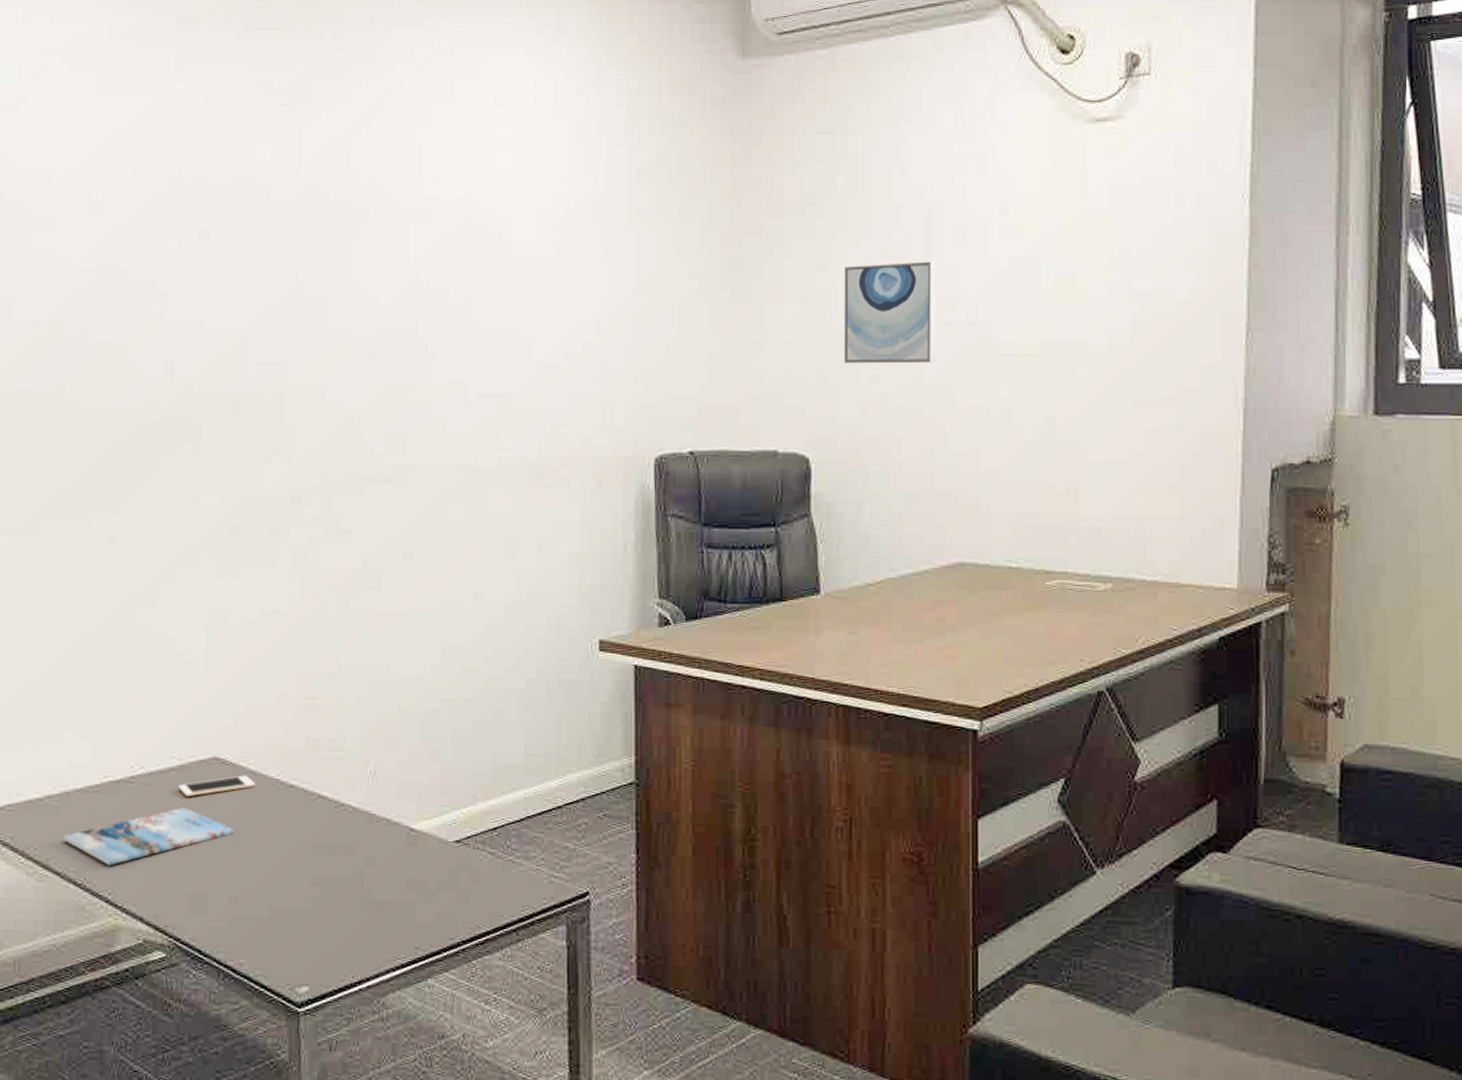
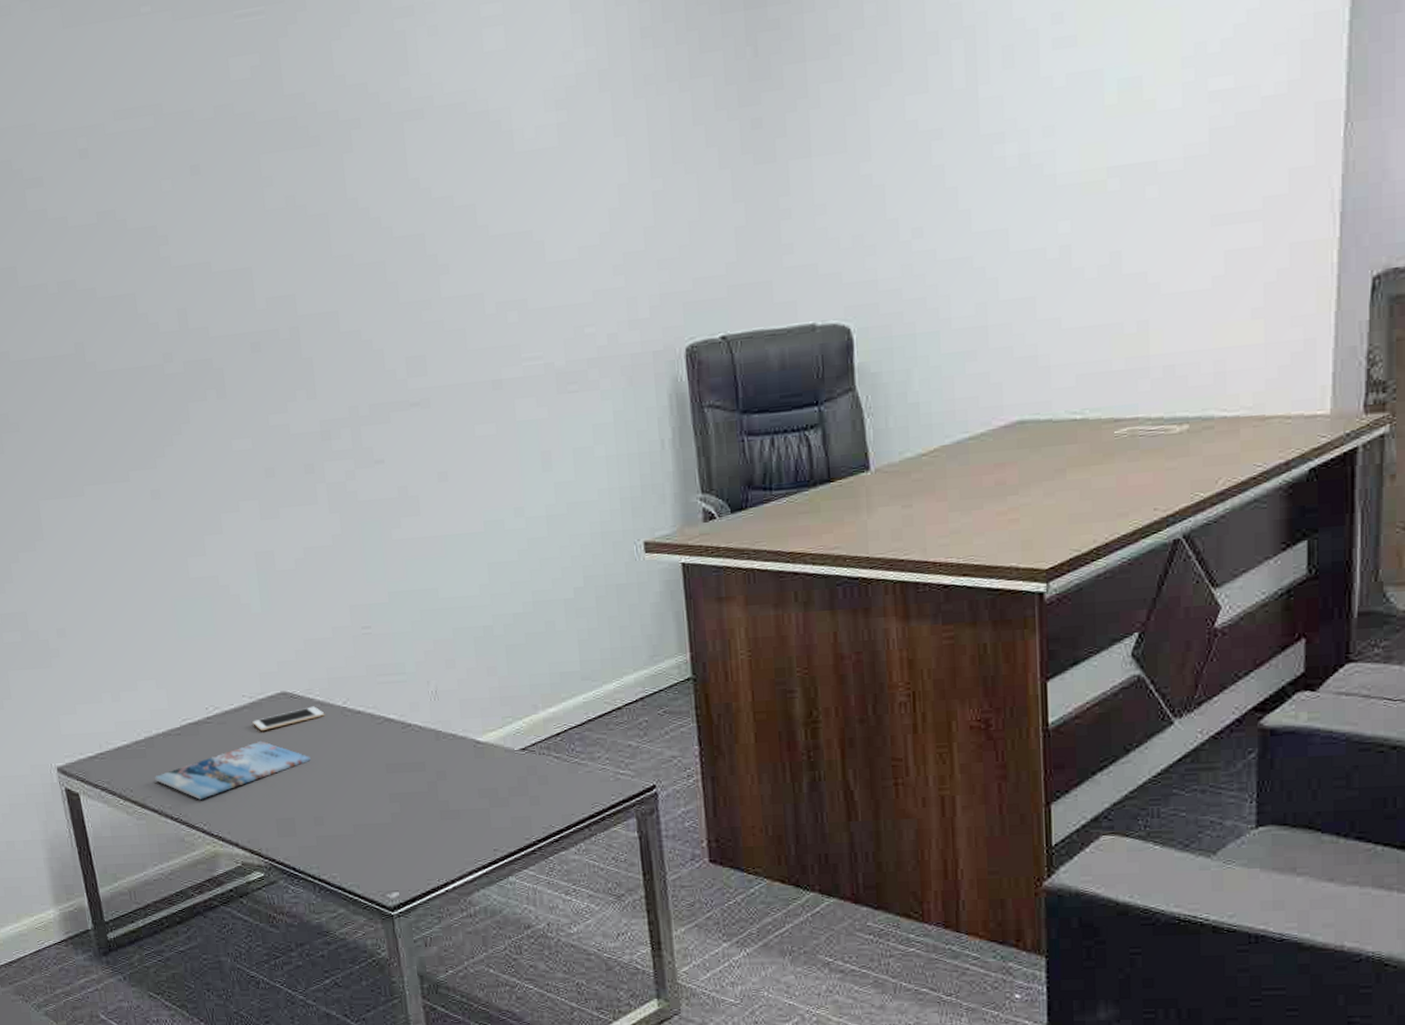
wall art: present [843,261,935,364] -> none [877,89,984,220]

